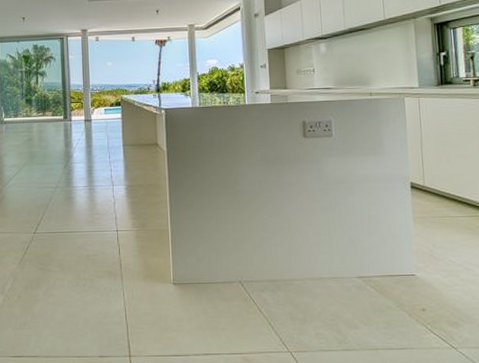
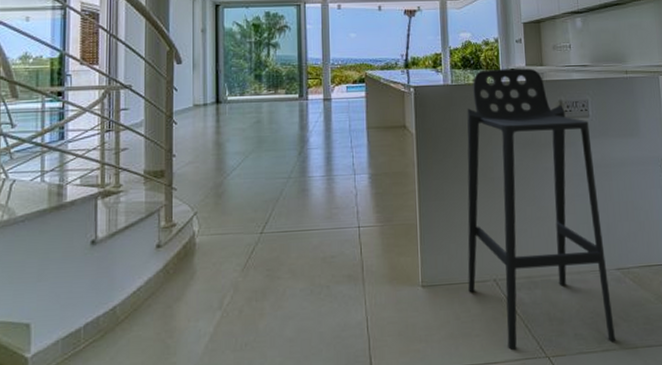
bar stool: none [214,91,356,344] -> present [467,68,615,351]

